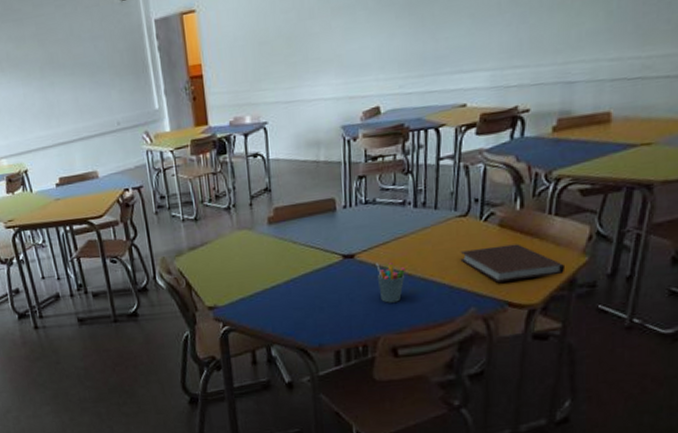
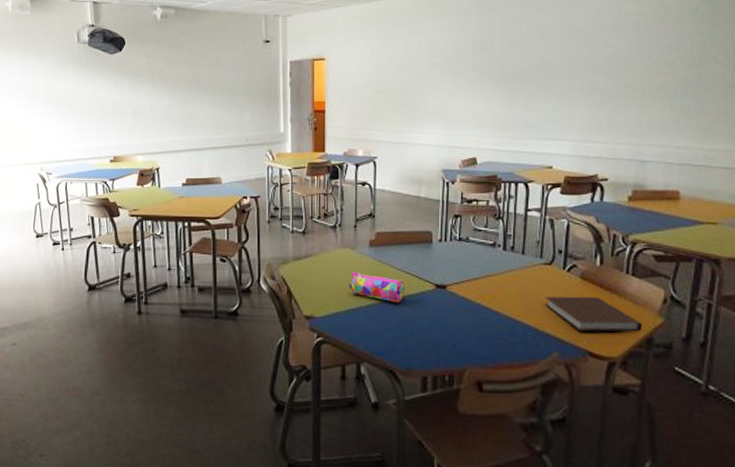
pencil case: none [249,253,311,280] -> present [348,271,405,302]
pen holder: present [376,263,407,303] -> none [466,296,494,337]

